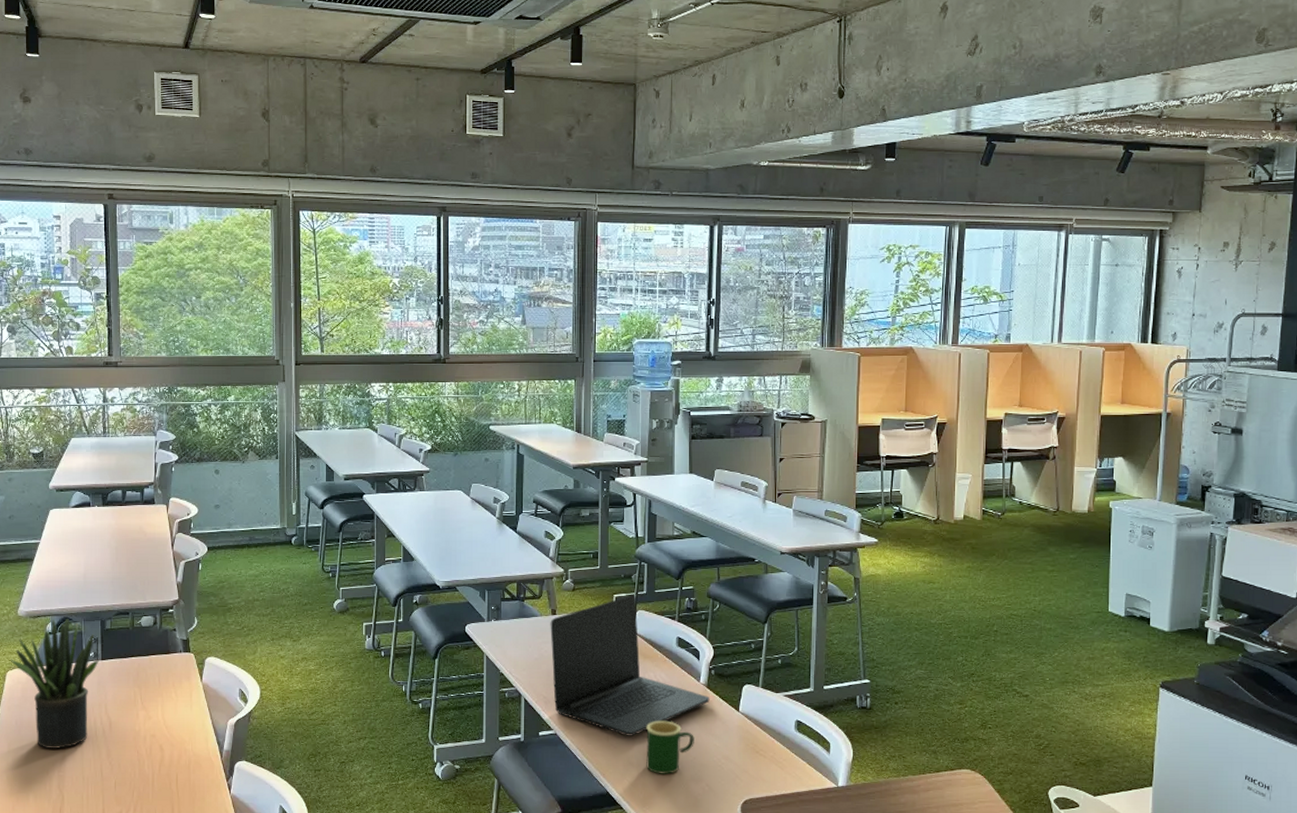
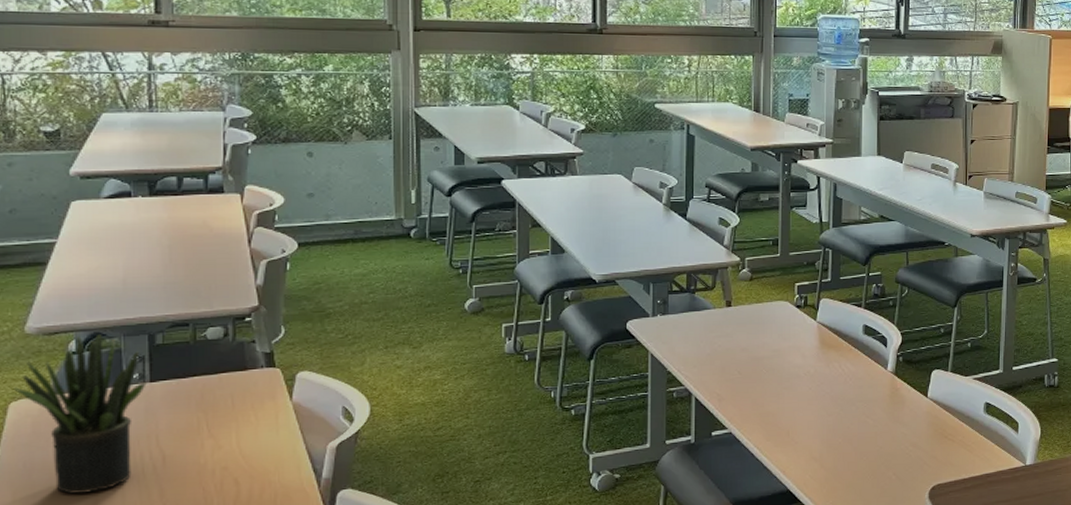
laptop: present [550,595,710,736] -> none [724,283,898,430]
mug: present [646,720,694,774] -> none [830,411,881,467]

